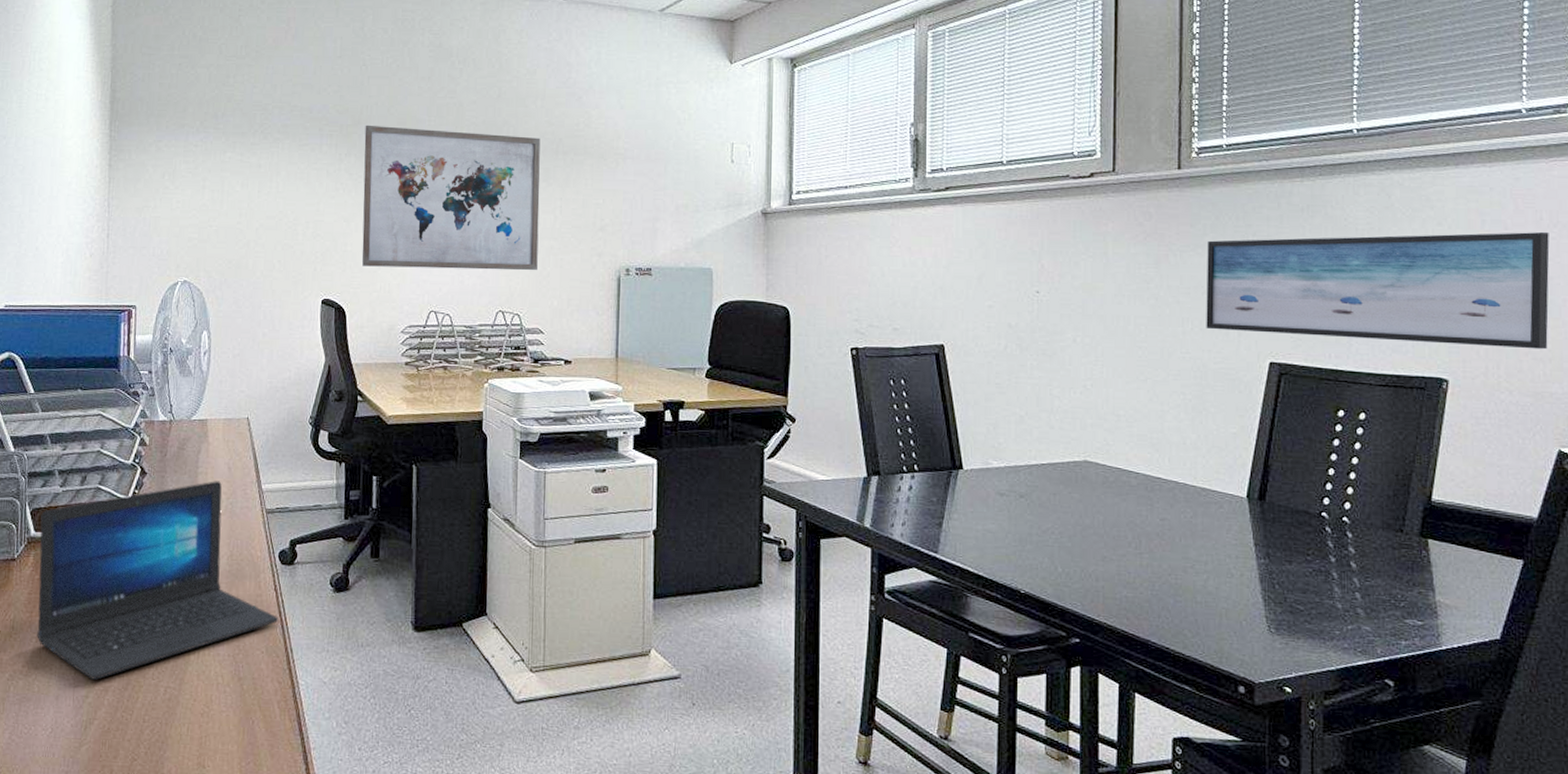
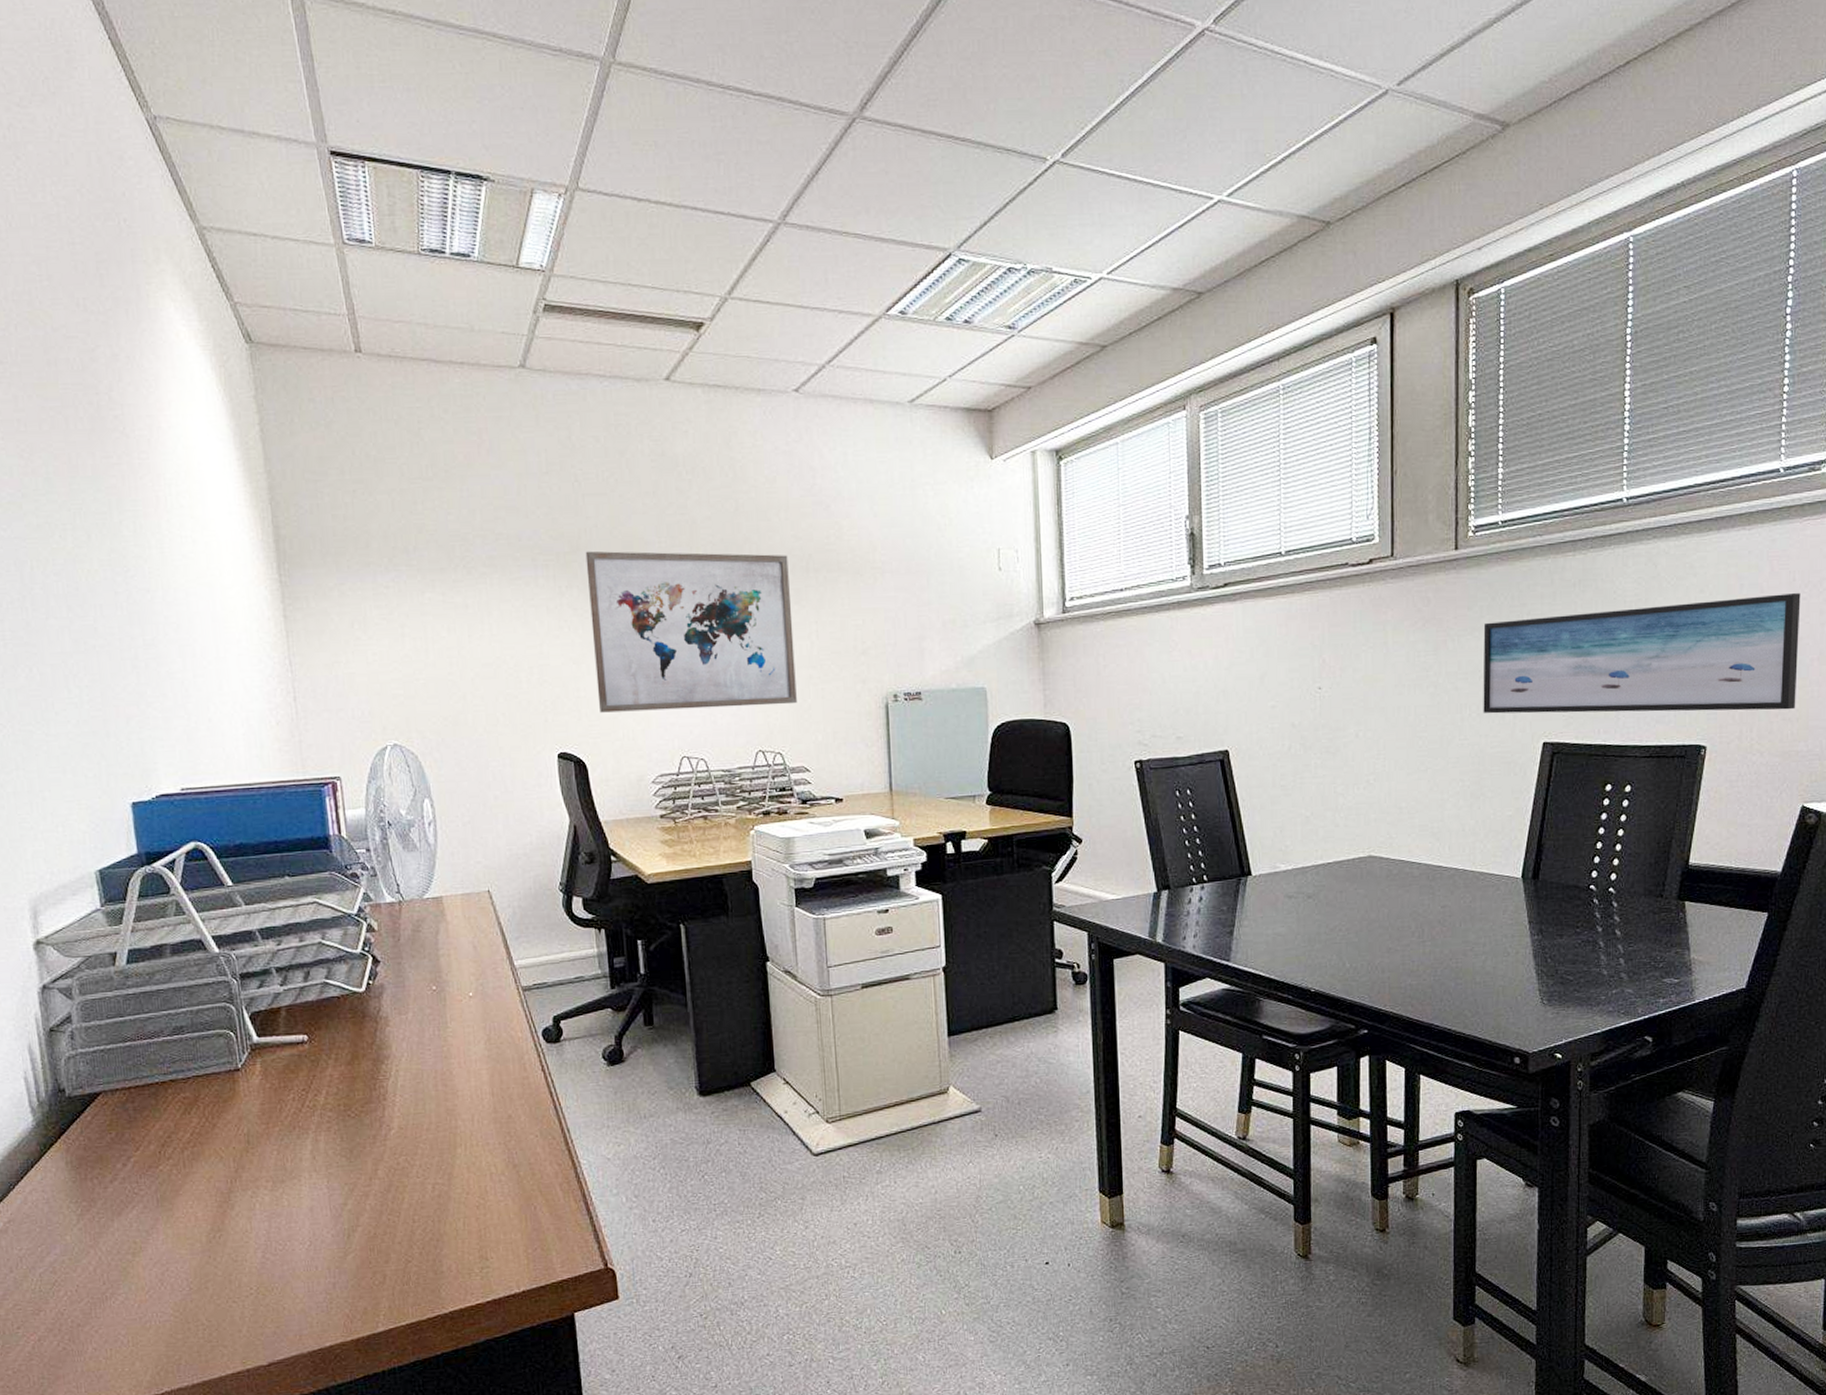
laptop: present [37,481,278,680] -> none [262,962,550,1186]

